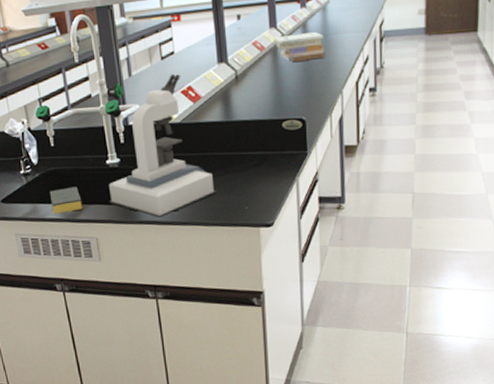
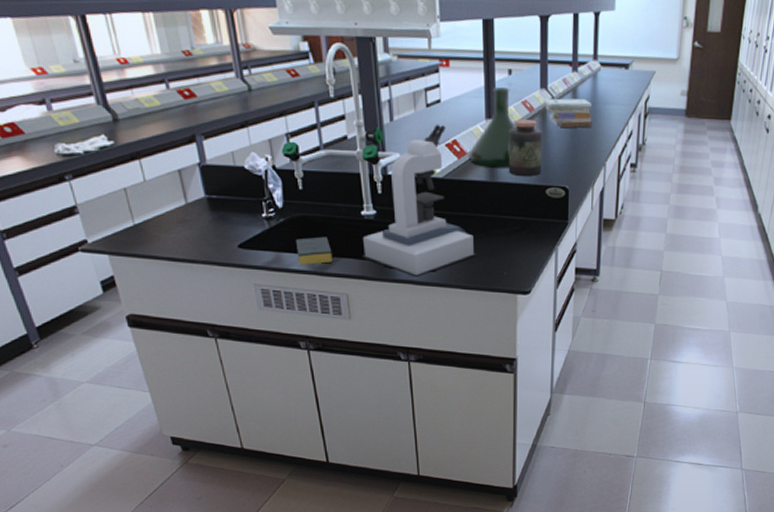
flask: none [204,32,248,108] -> present [470,87,516,168]
jar: none [241,58,276,113] -> present [508,119,542,176]

